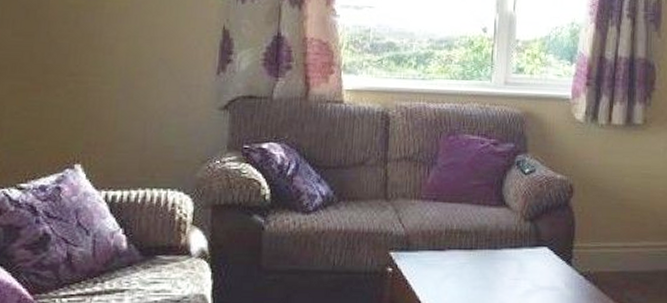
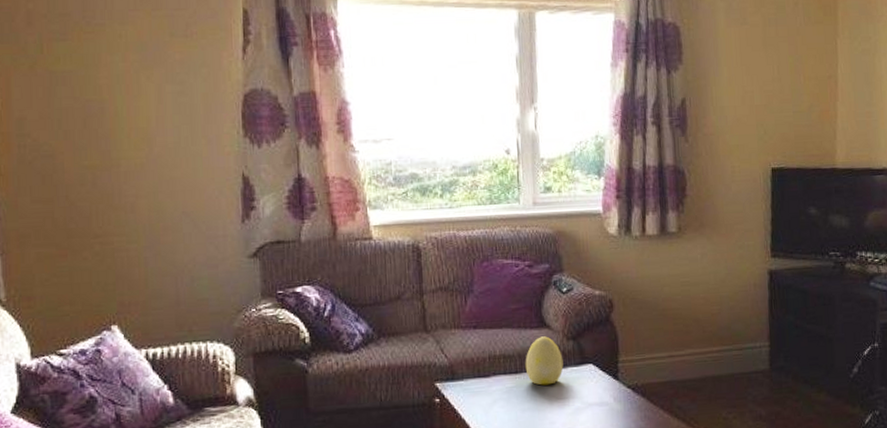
decorative egg: none [480,215,519,264] -> present [525,336,564,386]

